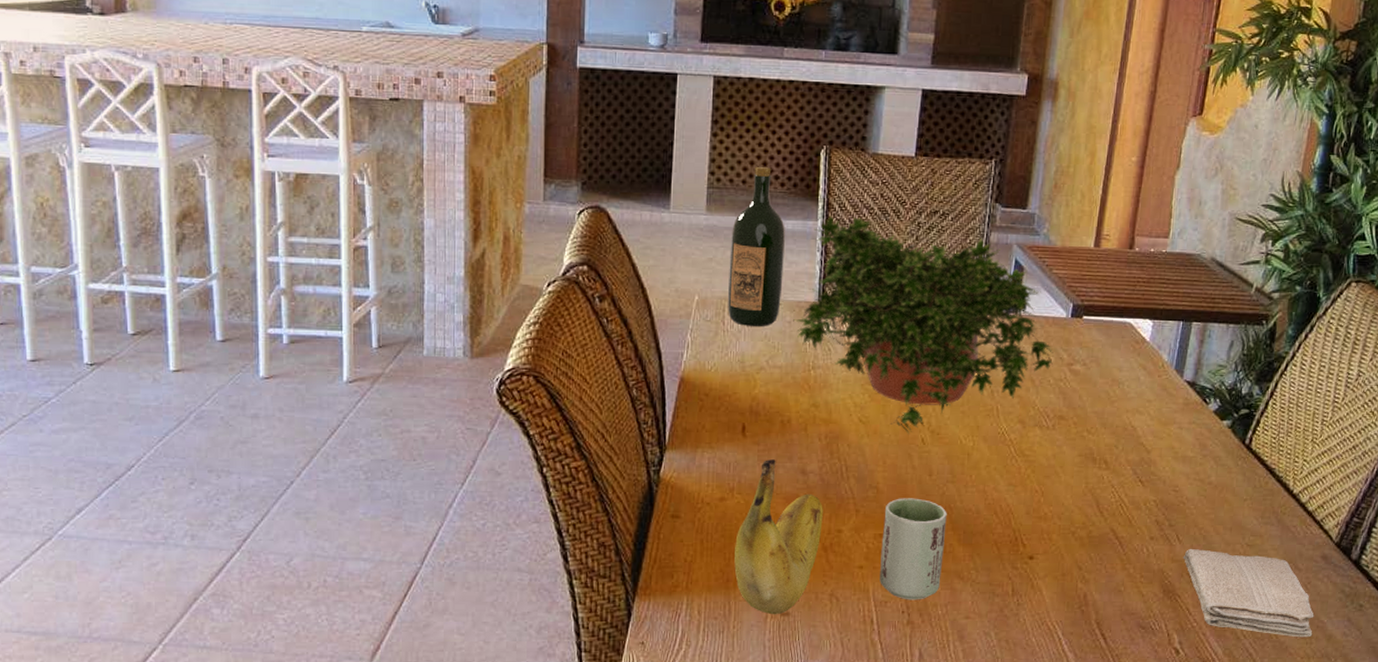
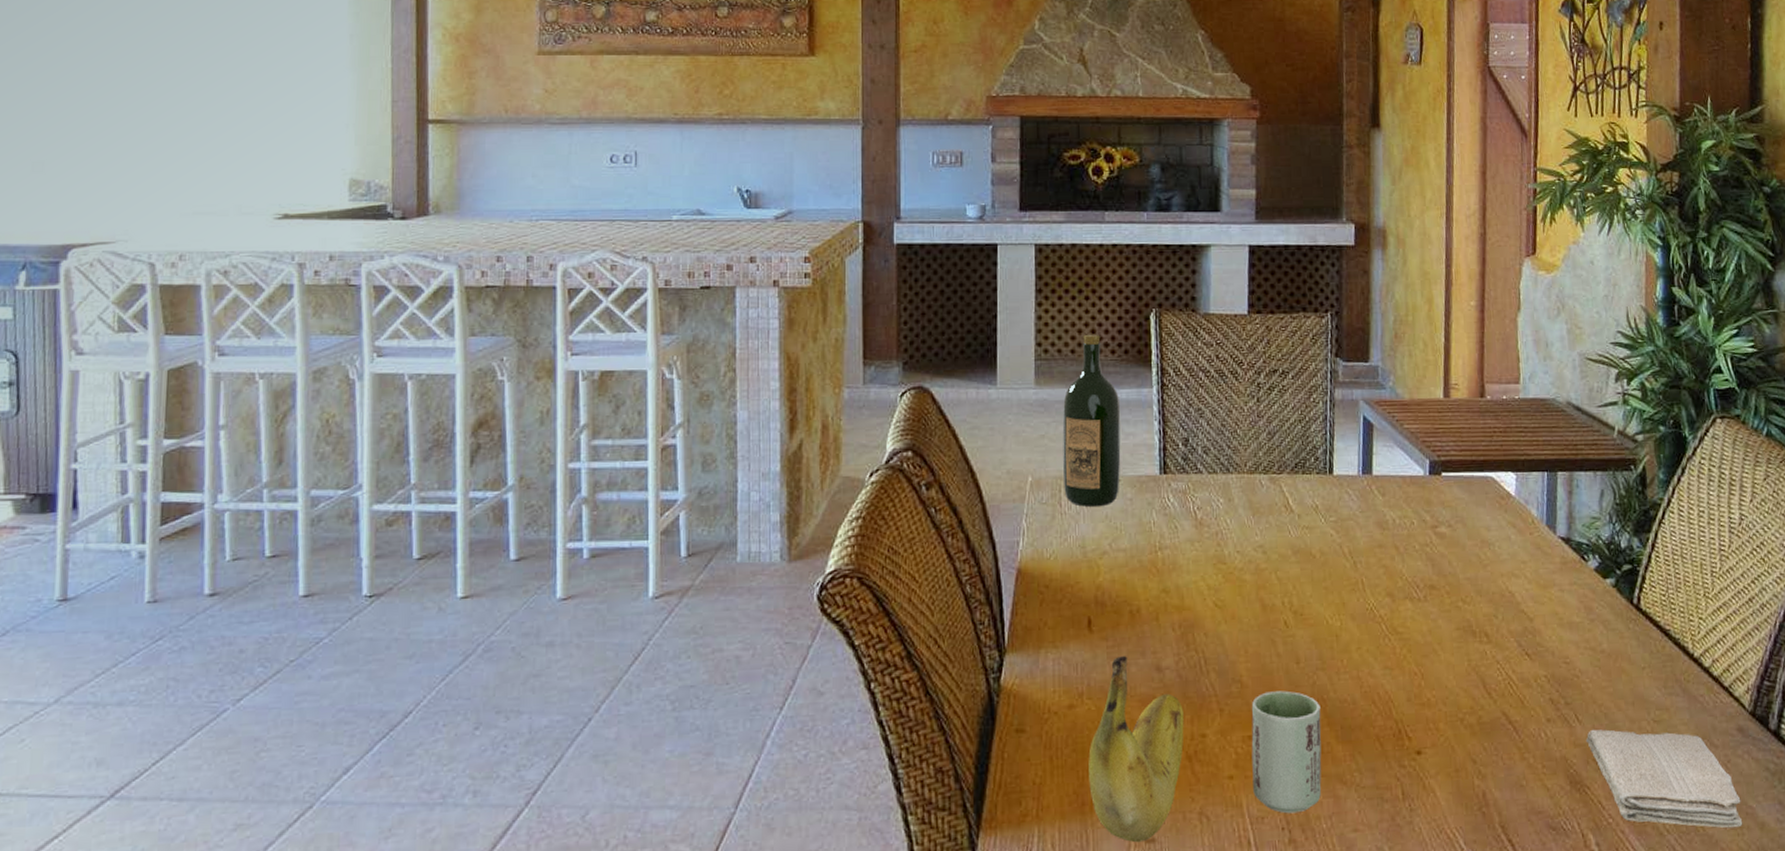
potted plant: present [793,214,1054,435] -> none [1135,380,1416,618]

